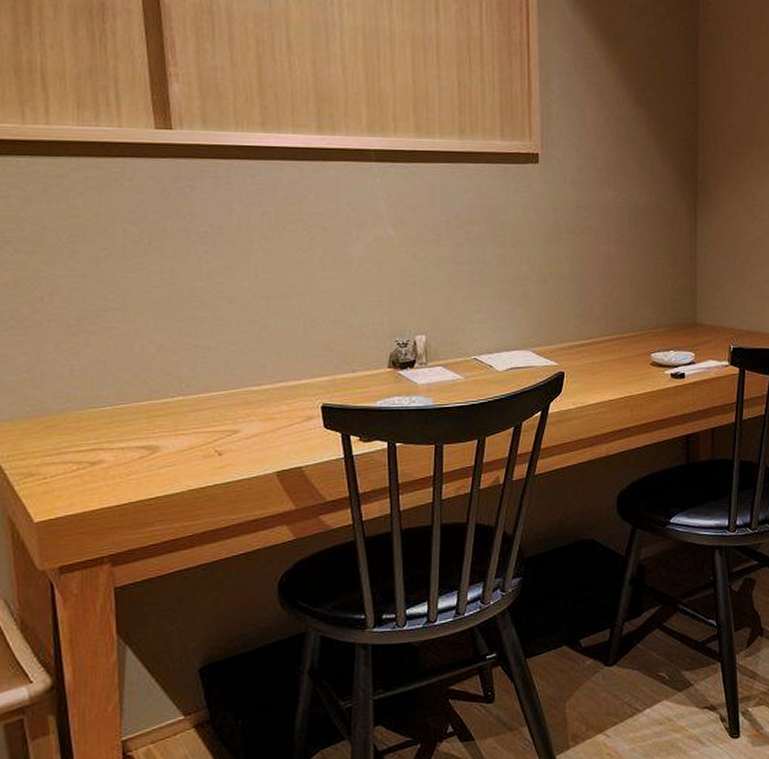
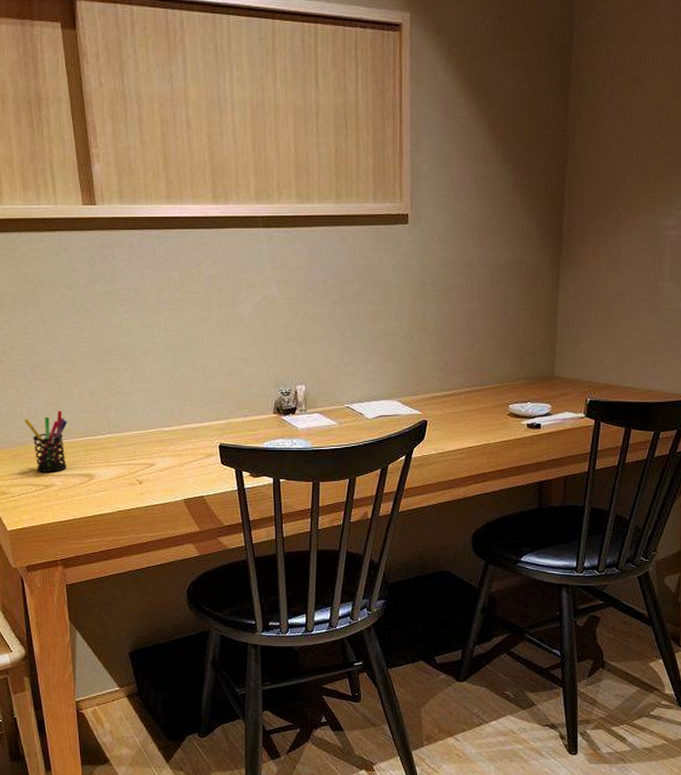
pen holder: none [65,369,125,446] -> present [24,410,68,472]

